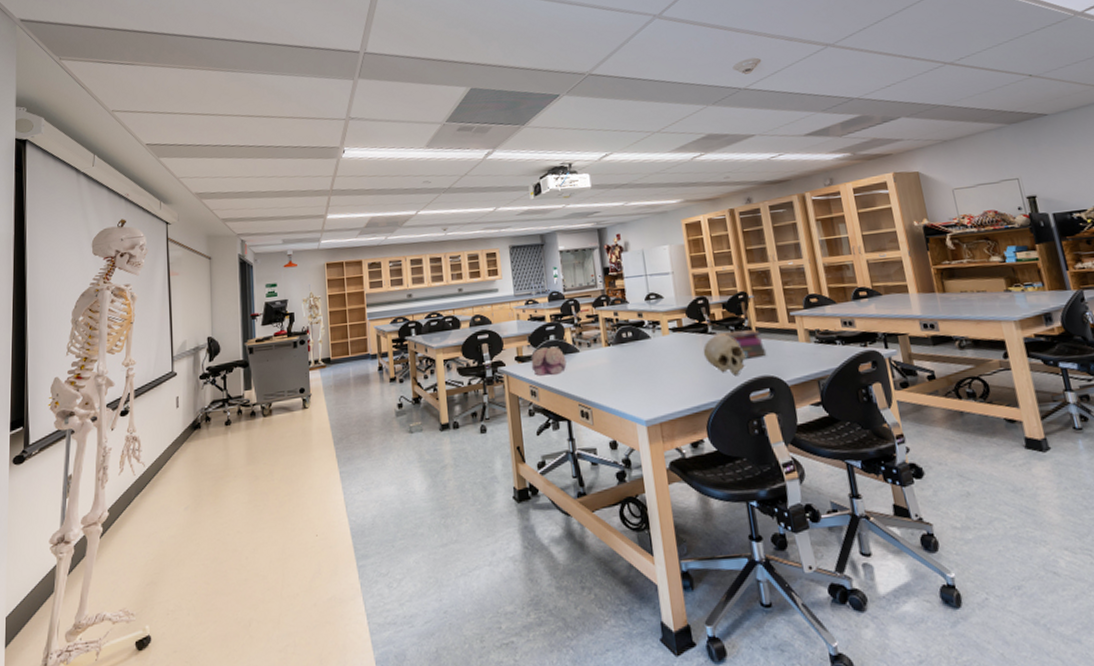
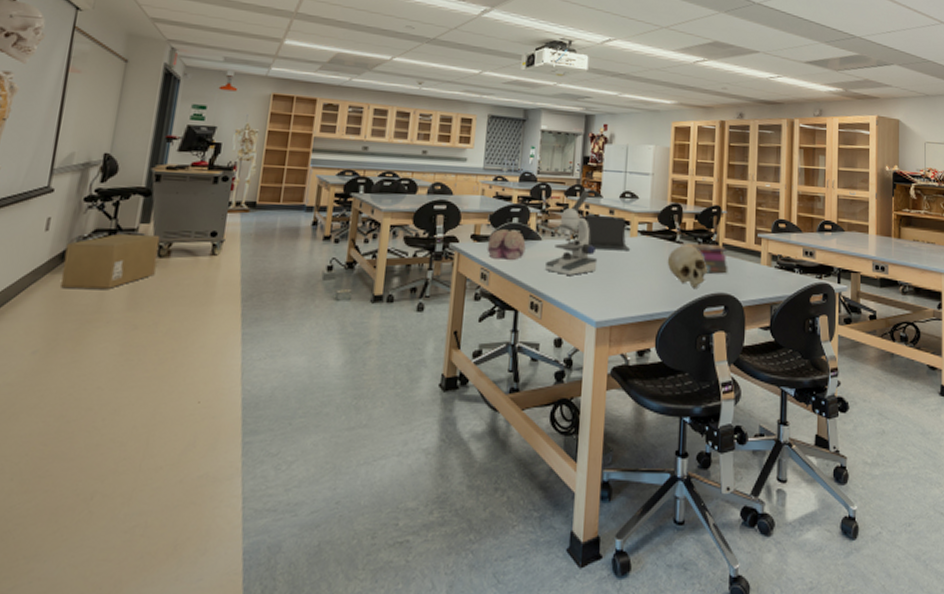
box: none [194,398,263,454] -> present [61,234,161,290]
microscope: none [588,298,637,382] -> present [545,190,598,276]
laptop: none [616,318,666,353] -> present [585,215,631,251]

